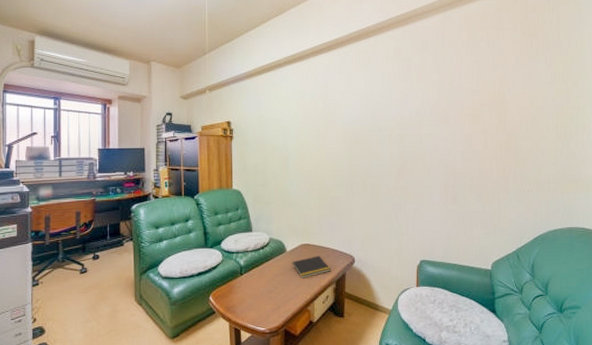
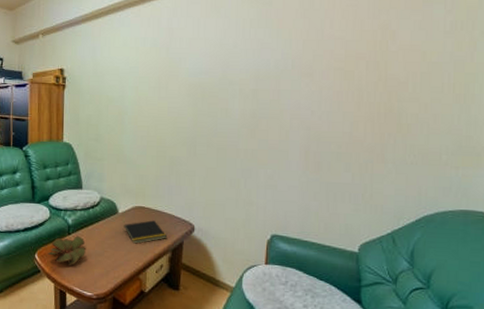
succulent plant: none [221,276,257,305] -> present [47,236,85,267]

